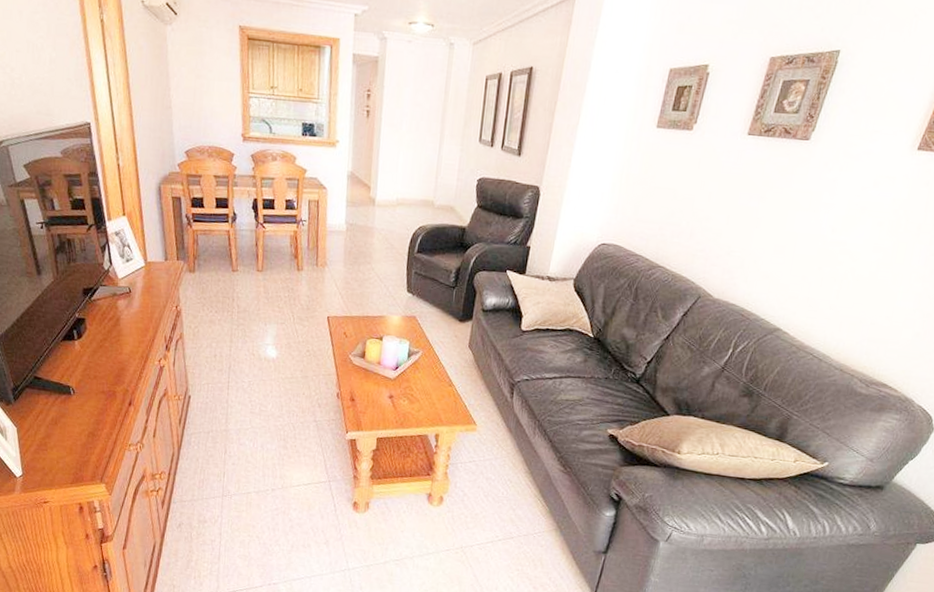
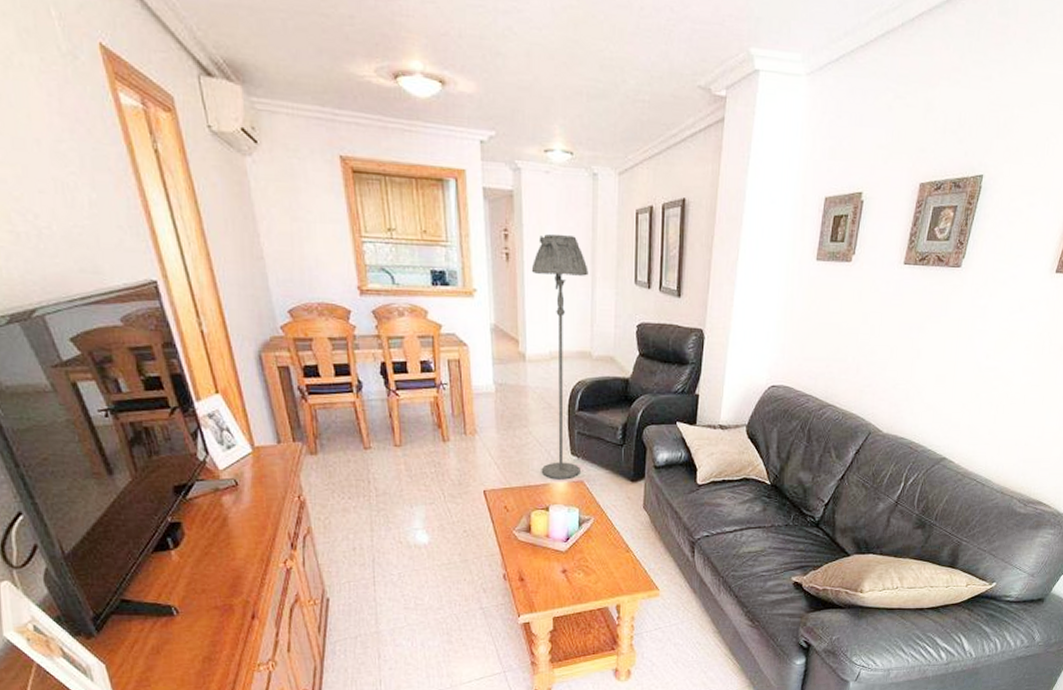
floor lamp: none [379,95,438,313] -> present [531,234,588,478]

